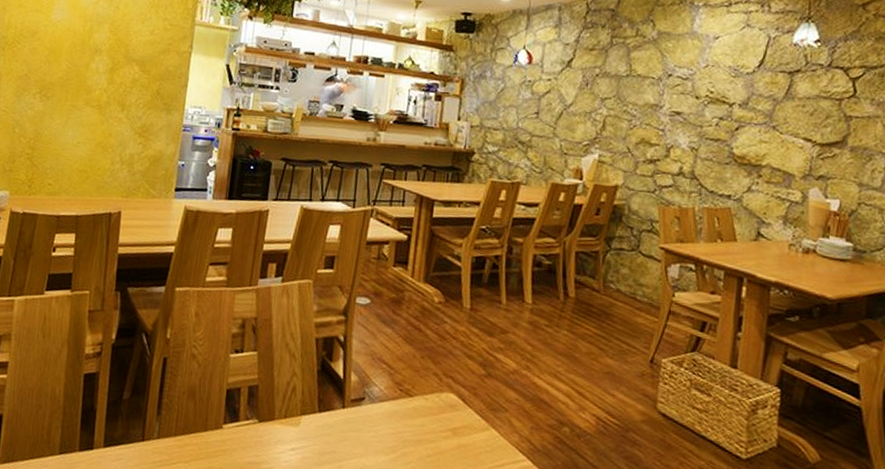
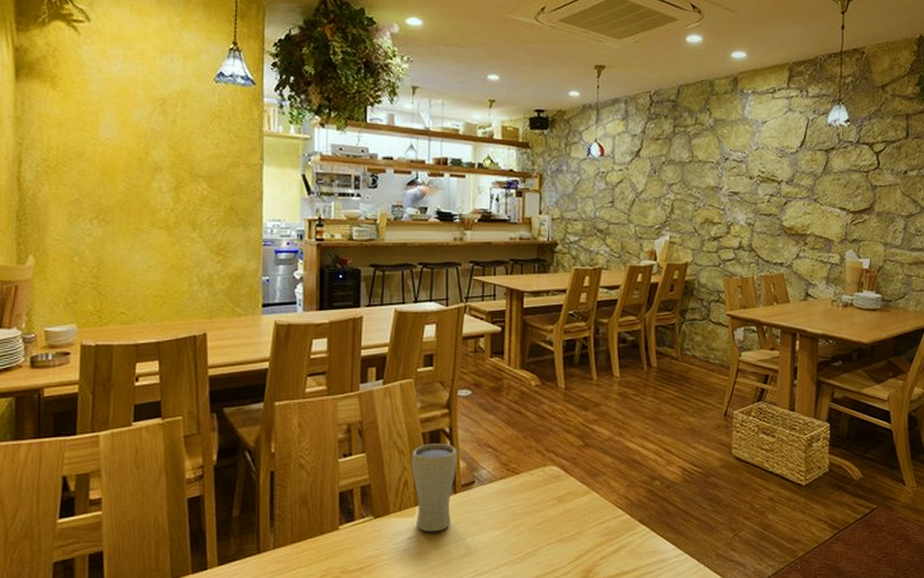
drinking glass: none [300,350,350,447] -> present [411,443,457,532]

